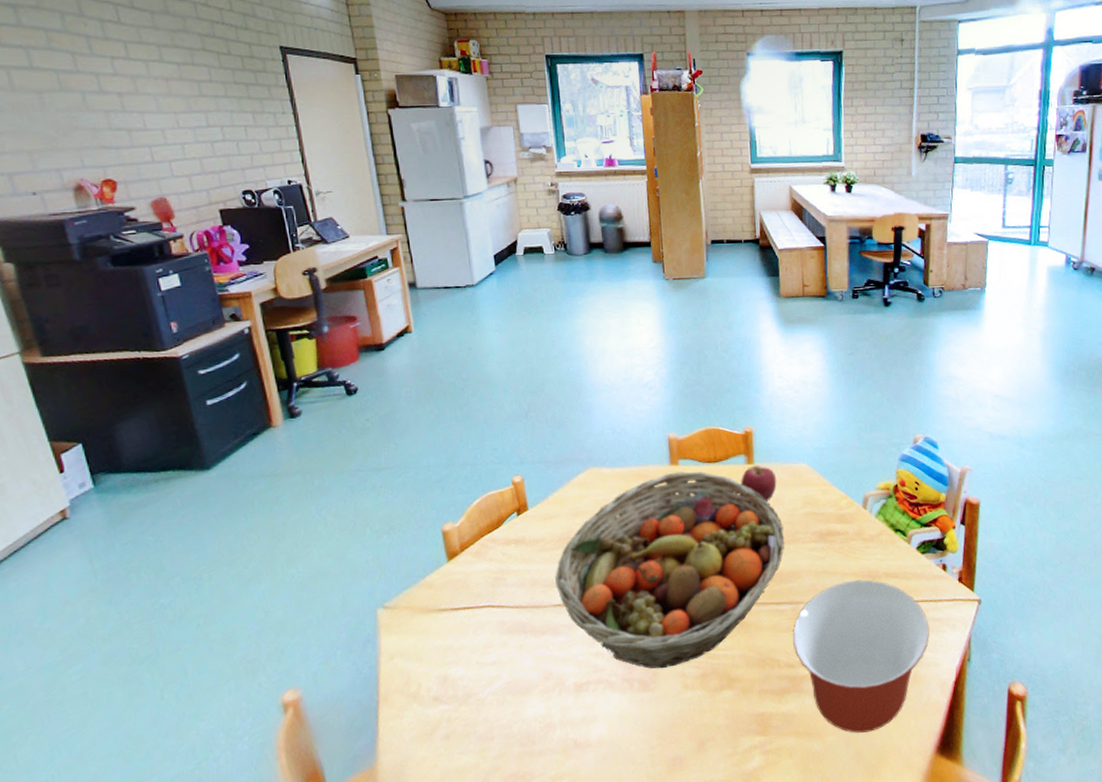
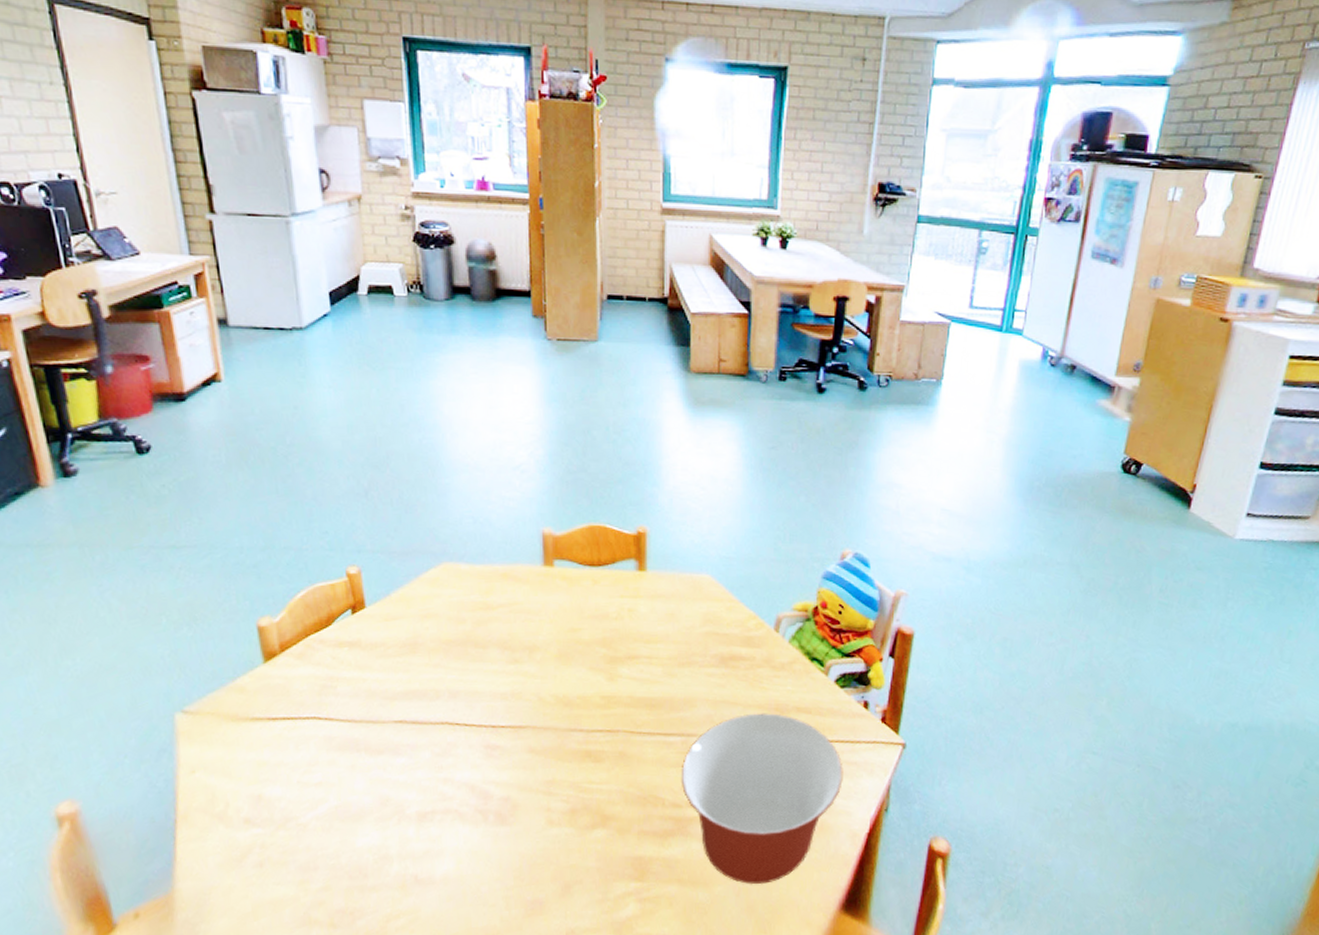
fruit basket: present [554,471,784,669] -> none [396,574,677,801]
apple: present [741,465,777,502] -> none [629,572,673,616]

